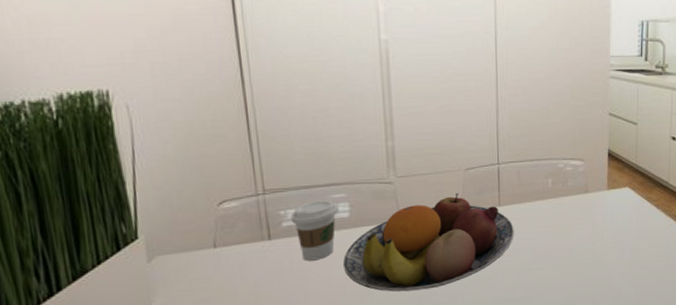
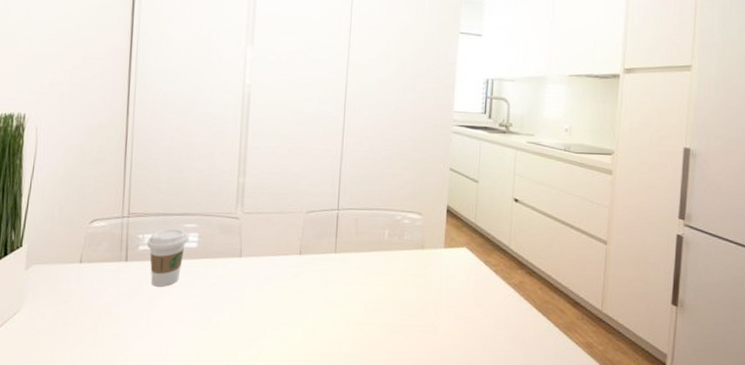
fruit bowl: present [342,192,514,292] -> none [185,234,348,331]

